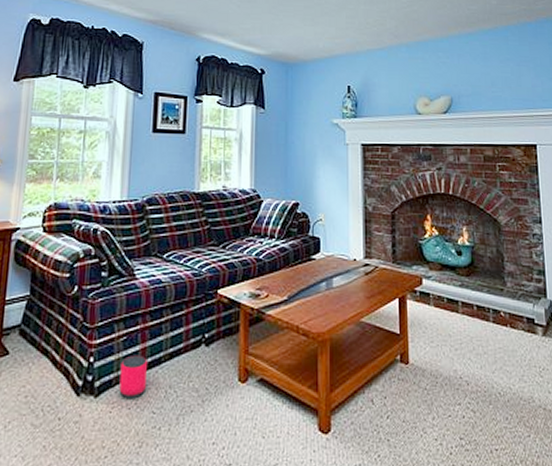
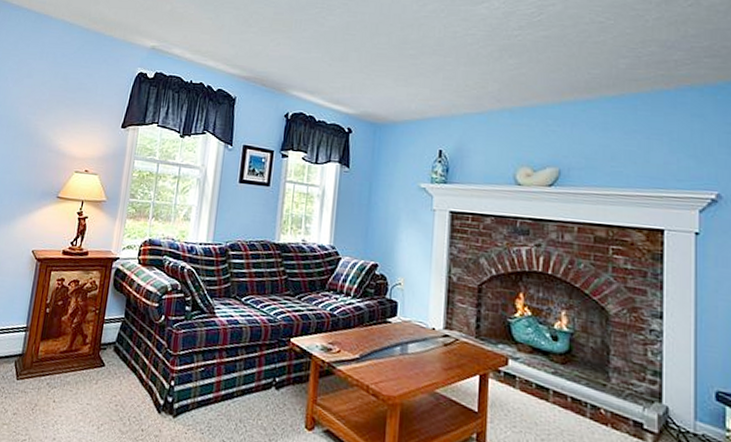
speaker: present [119,355,147,400] -> none [194,385,221,426]

